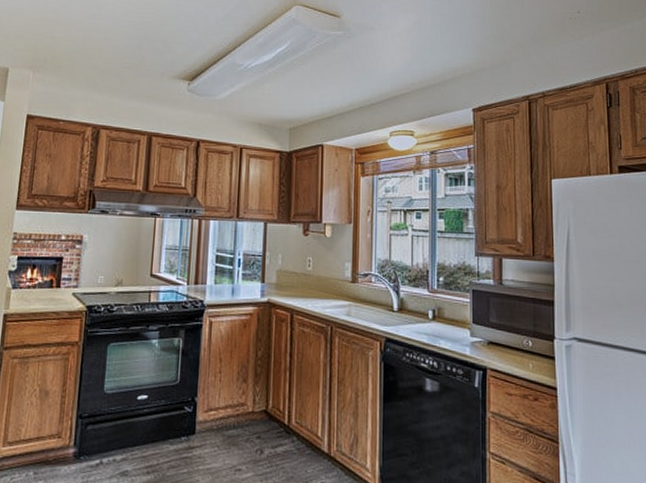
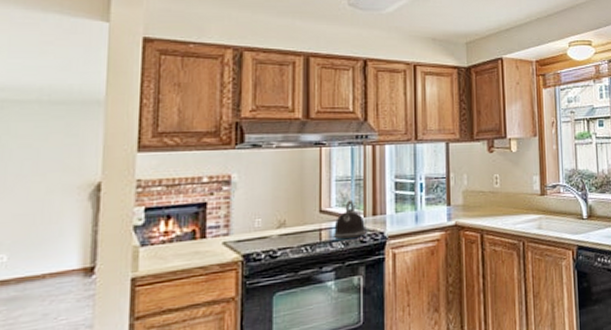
kettle: none [160,267,189,303] -> present [332,200,367,239]

